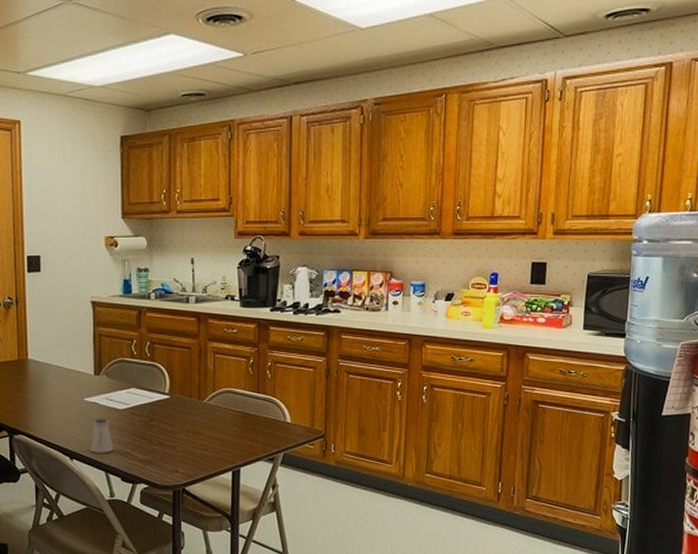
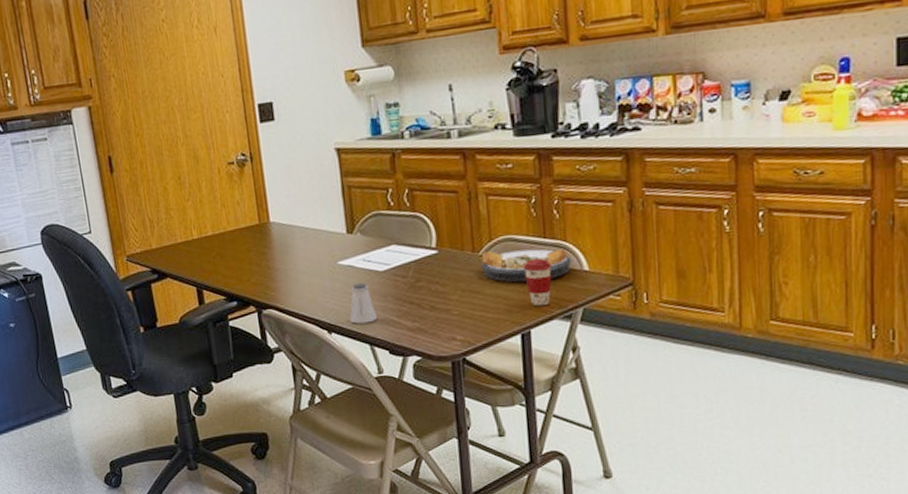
plate: none [204,399,278,428] -> present [481,248,572,283]
coffee cup: none [239,409,262,449] -> present [524,258,553,307]

